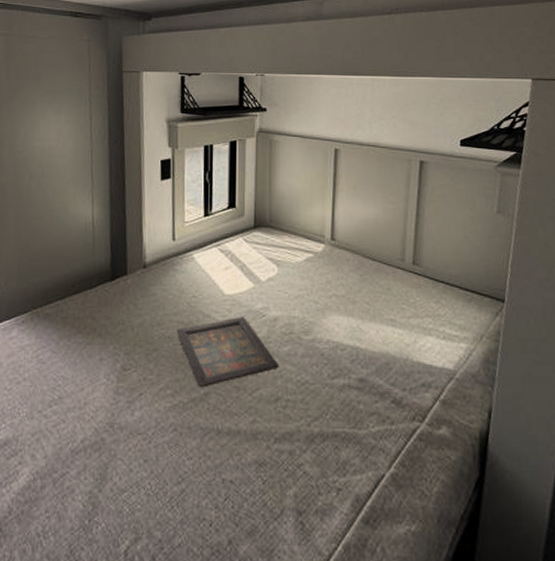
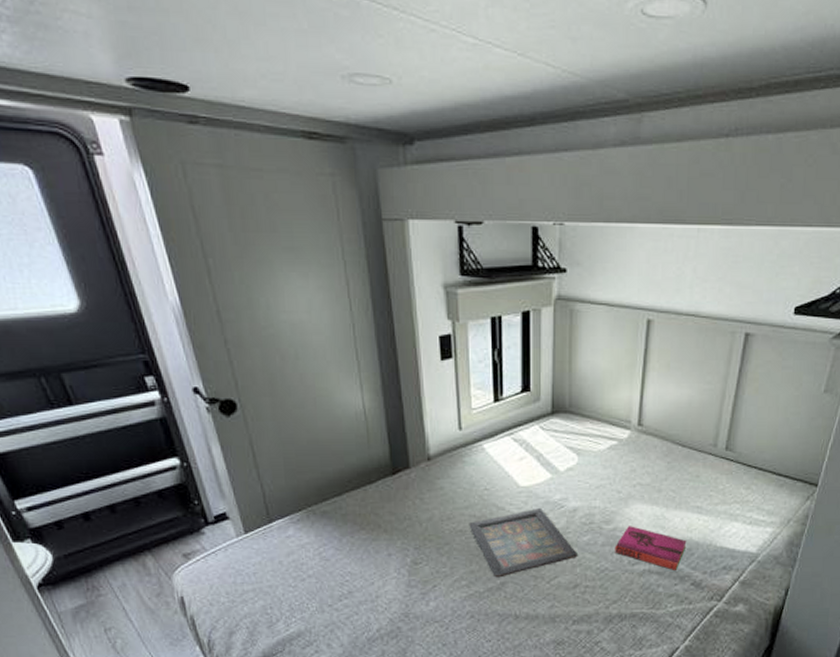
hardback book: none [314,337,384,387] -> present [615,526,687,571]

